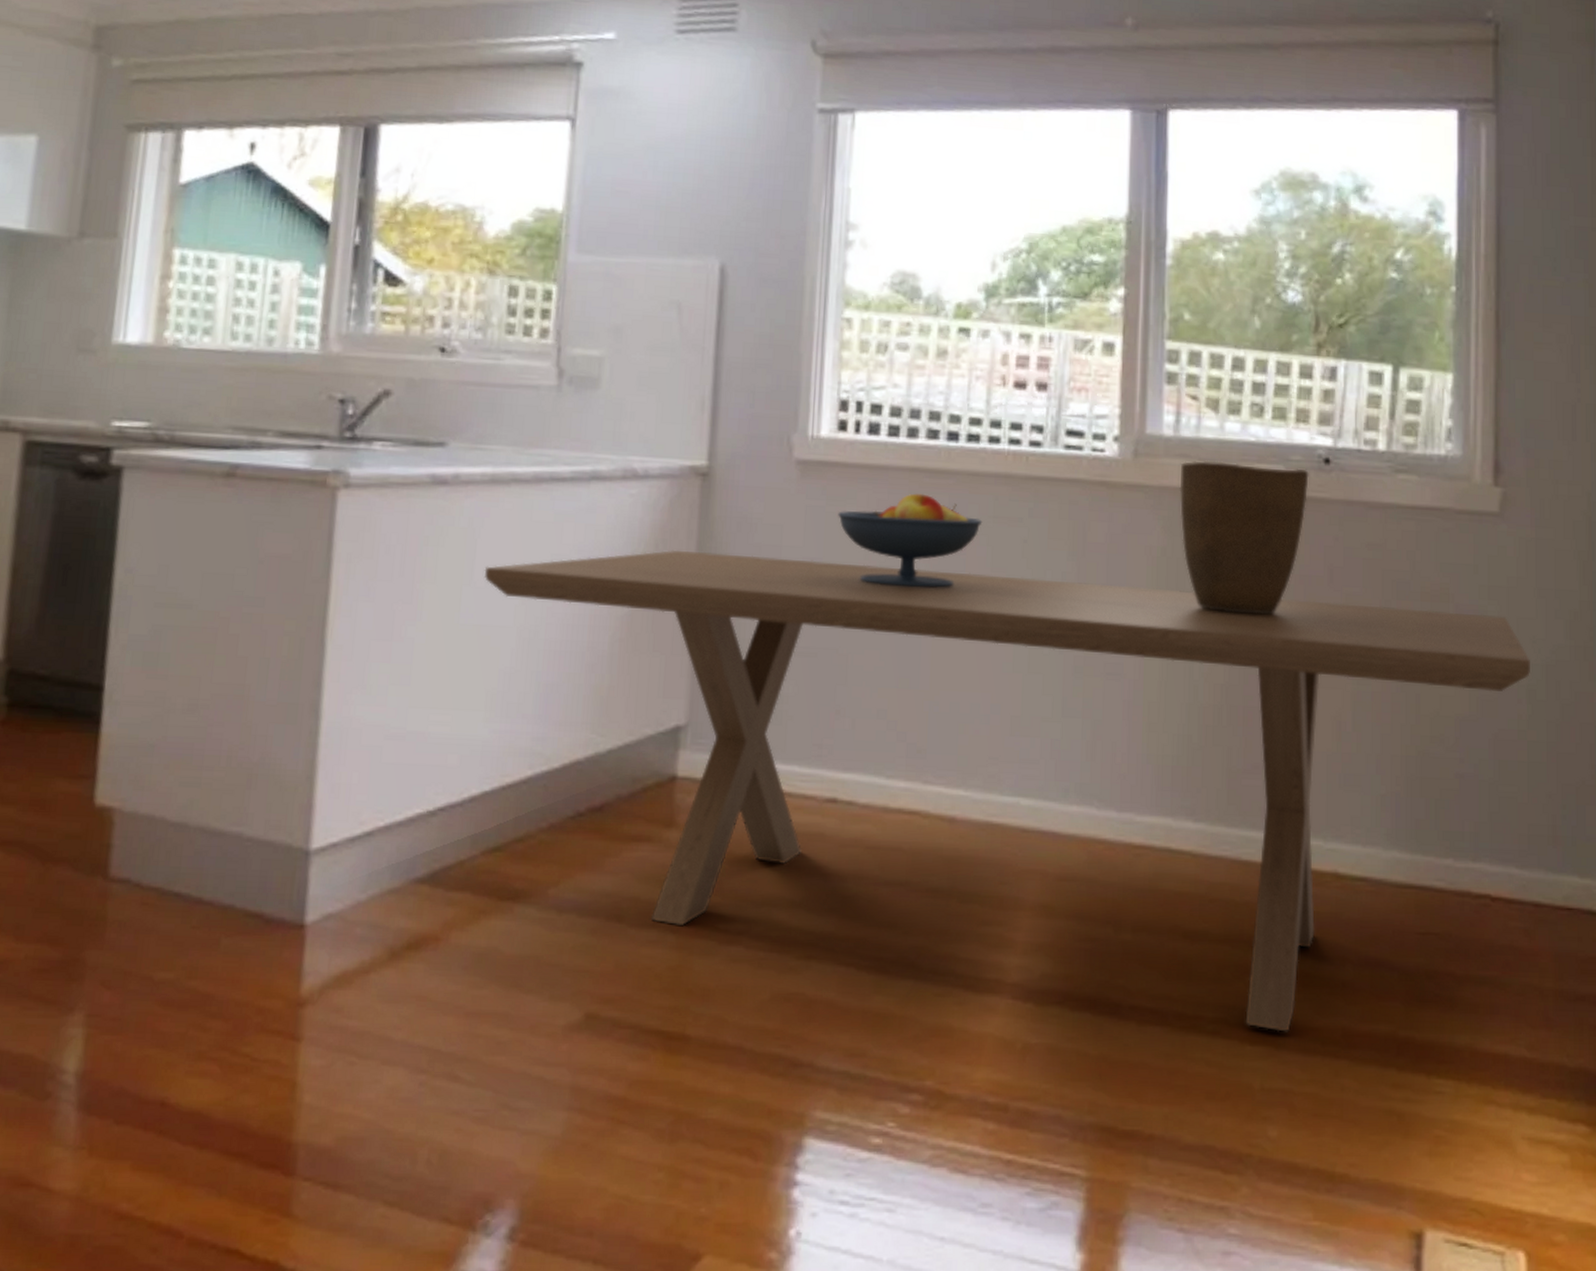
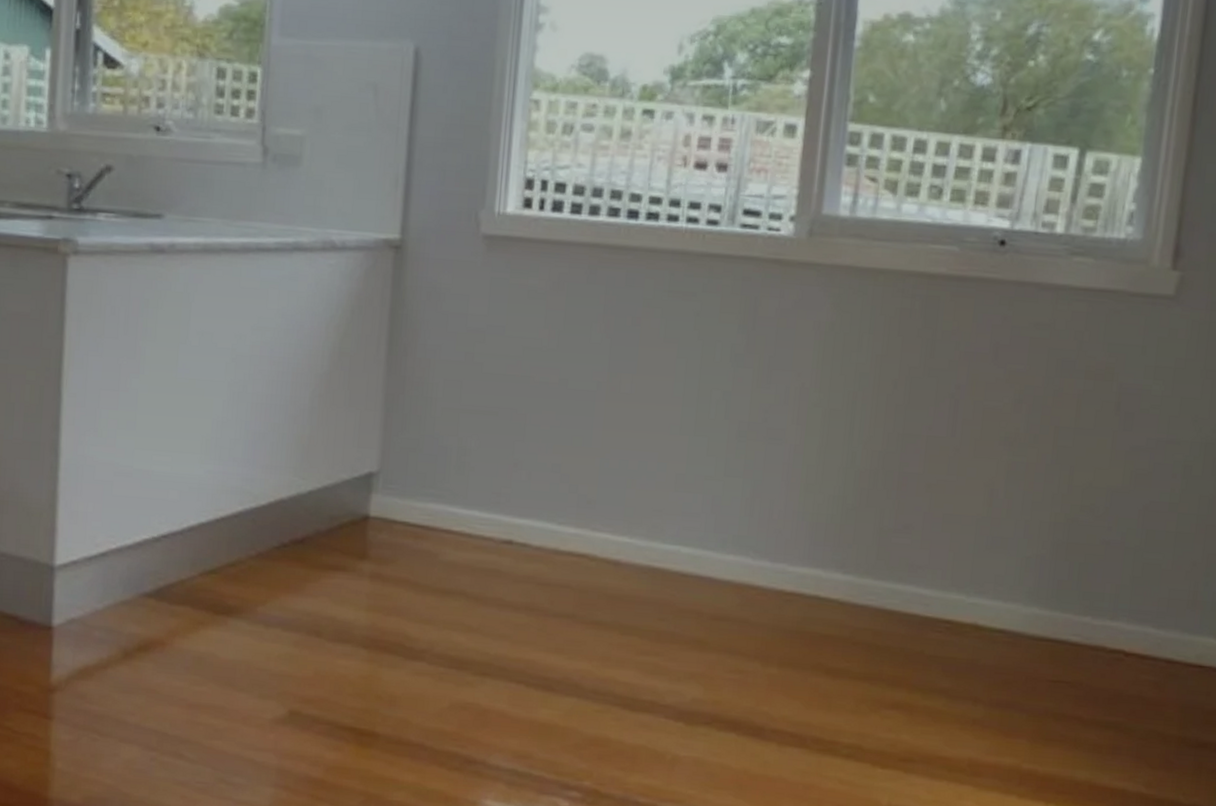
dining table: present [483,549,1530,1032] -> none [198,315,1190,759]
fruit bowl: present [838,493,983,588] -> none [521,268,658,356]
vase: present [1179,461,1310,615] -> none [850,241,984,389]

